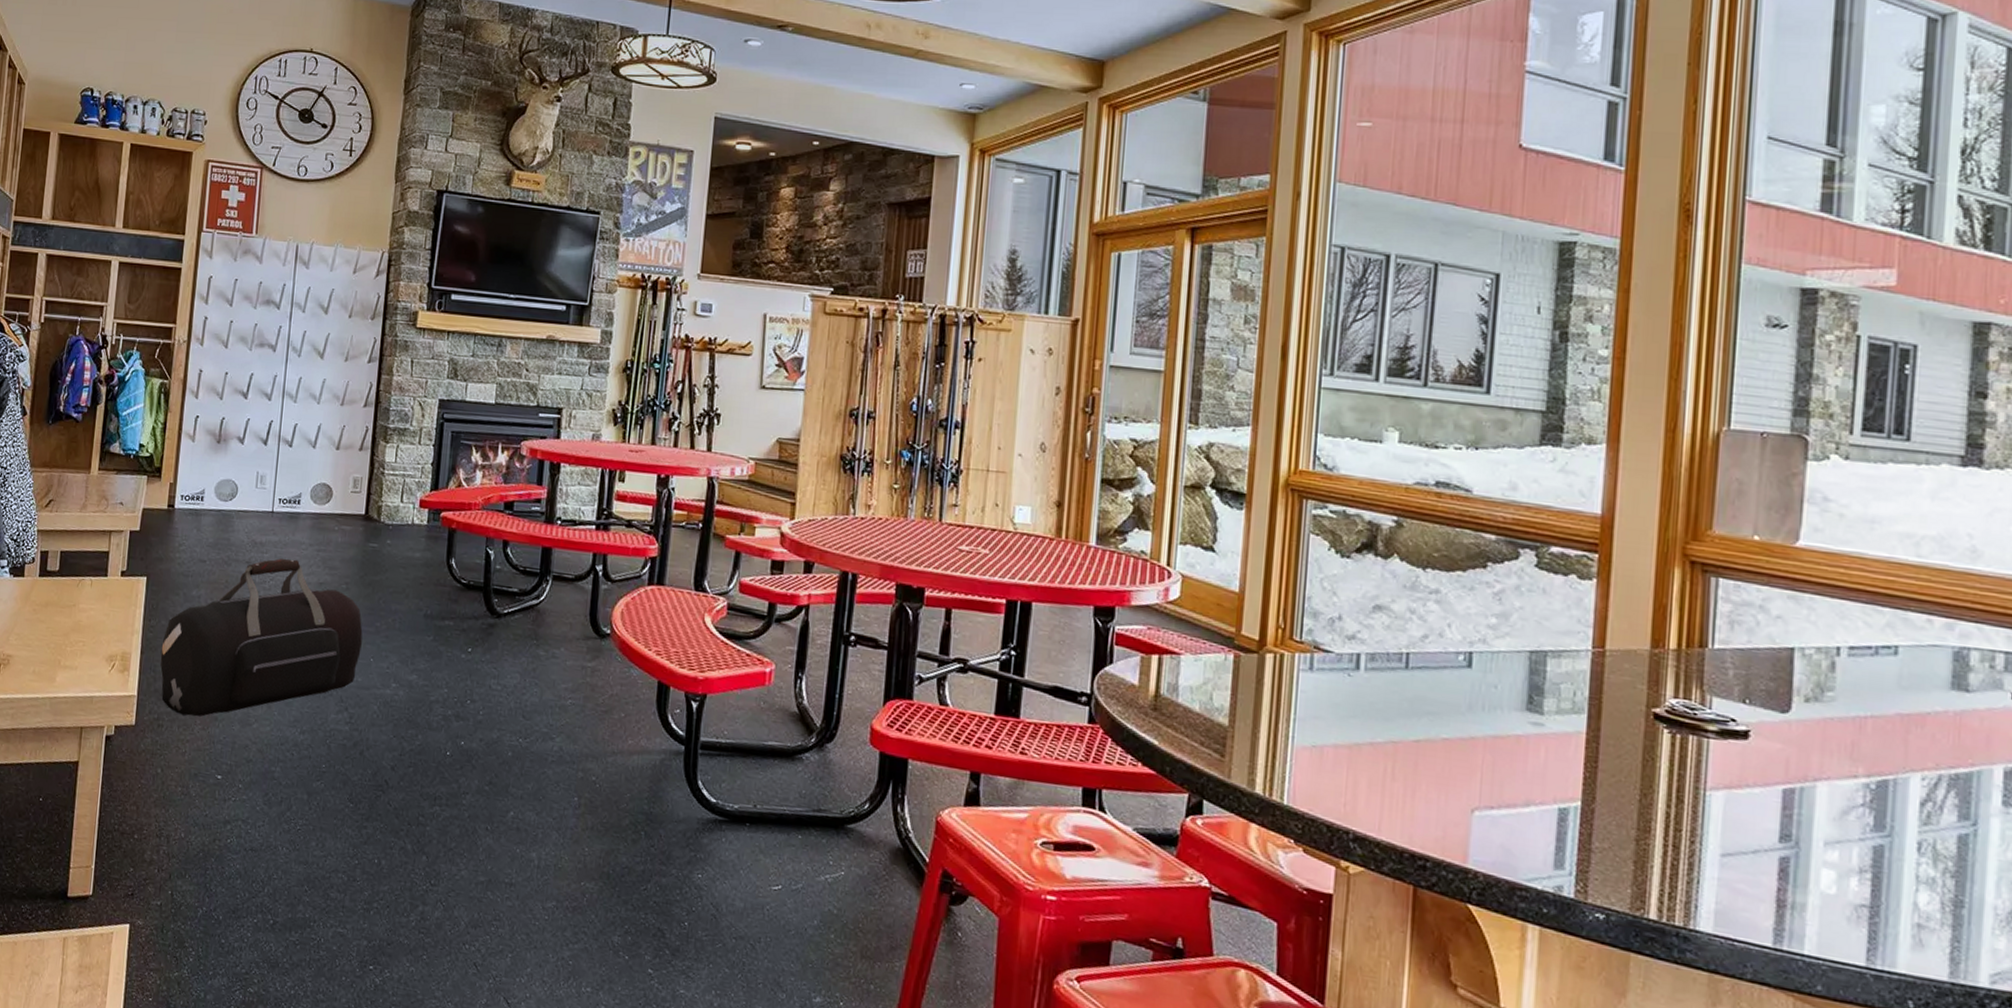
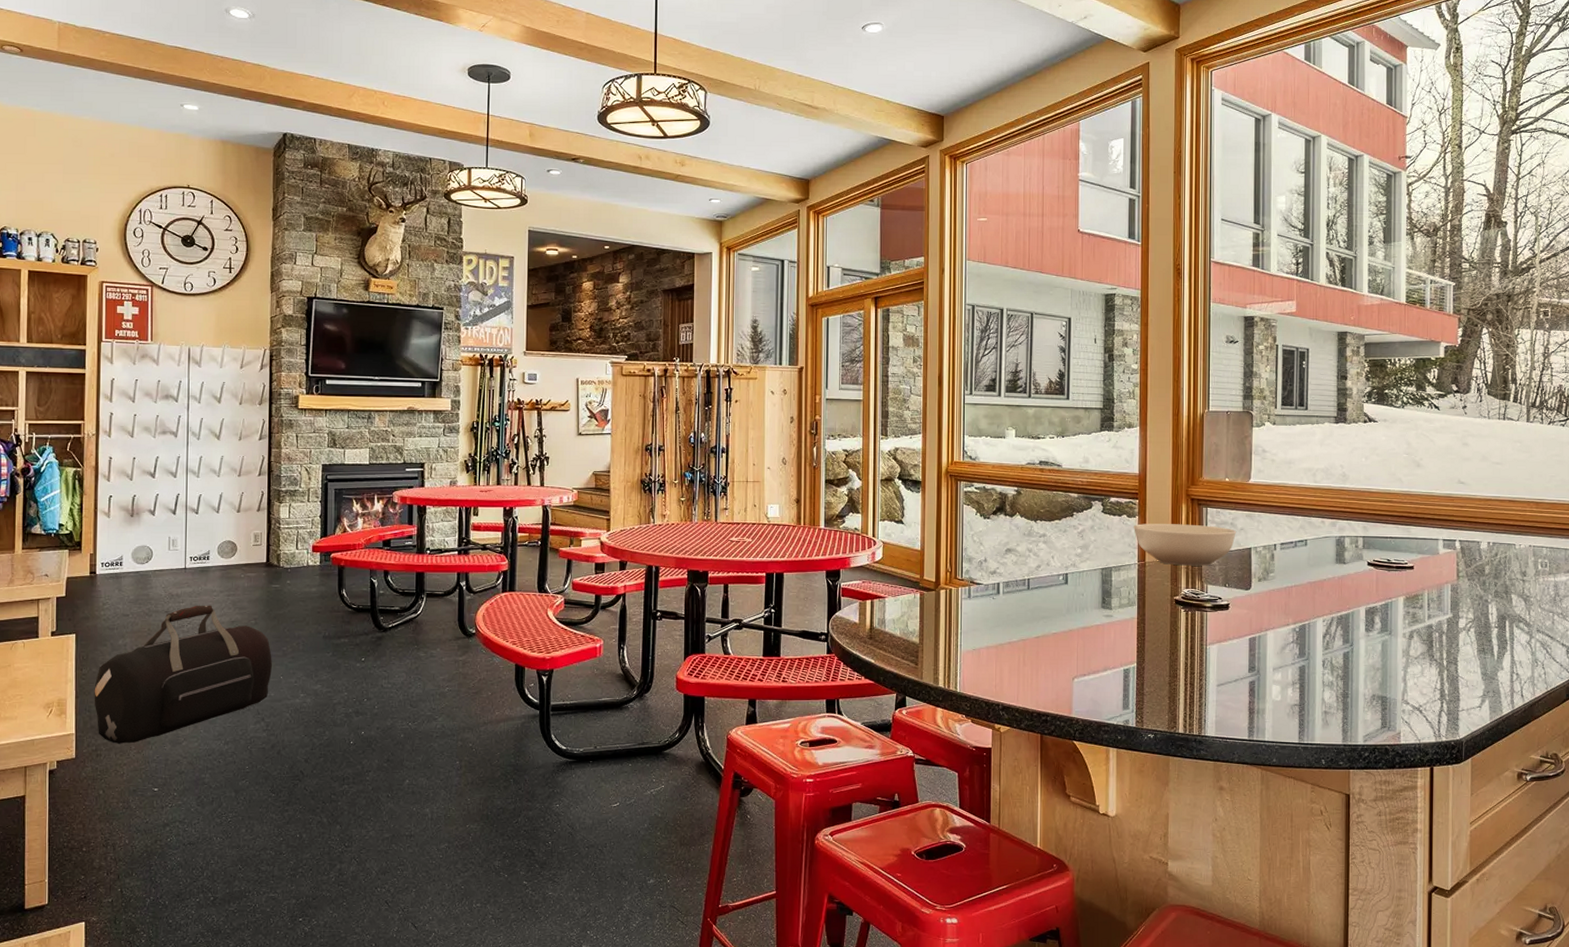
bowl: none [1586,590,1770,668] -> present [1133,523,1237,566]

